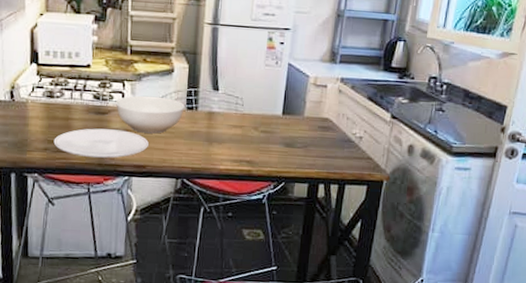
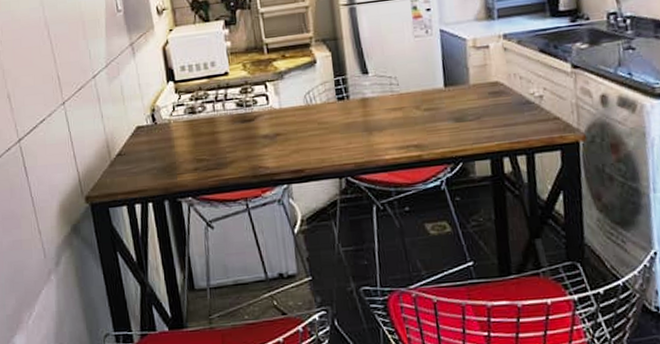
plate: present [53,128,149,158] -> none [202,135,303,171]
bowl: present [116,95,185,134] -> none [261,91,335,135]

